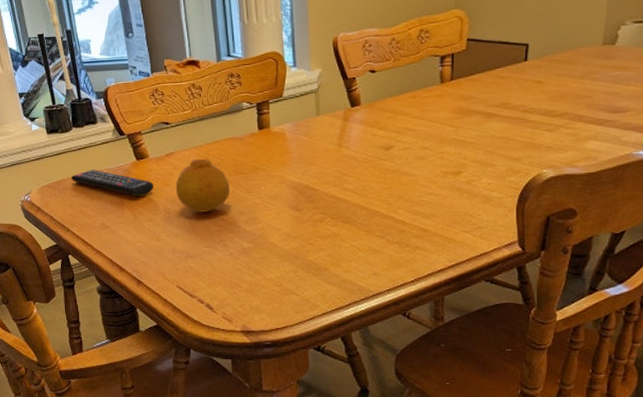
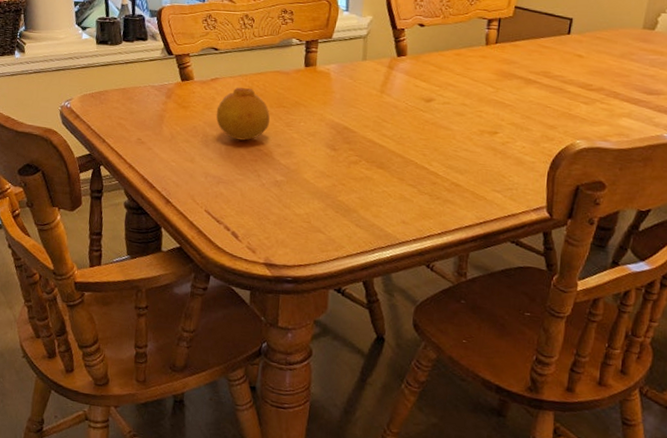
remote control: present [71,170,154,197] -> none [114,84,196,117]

